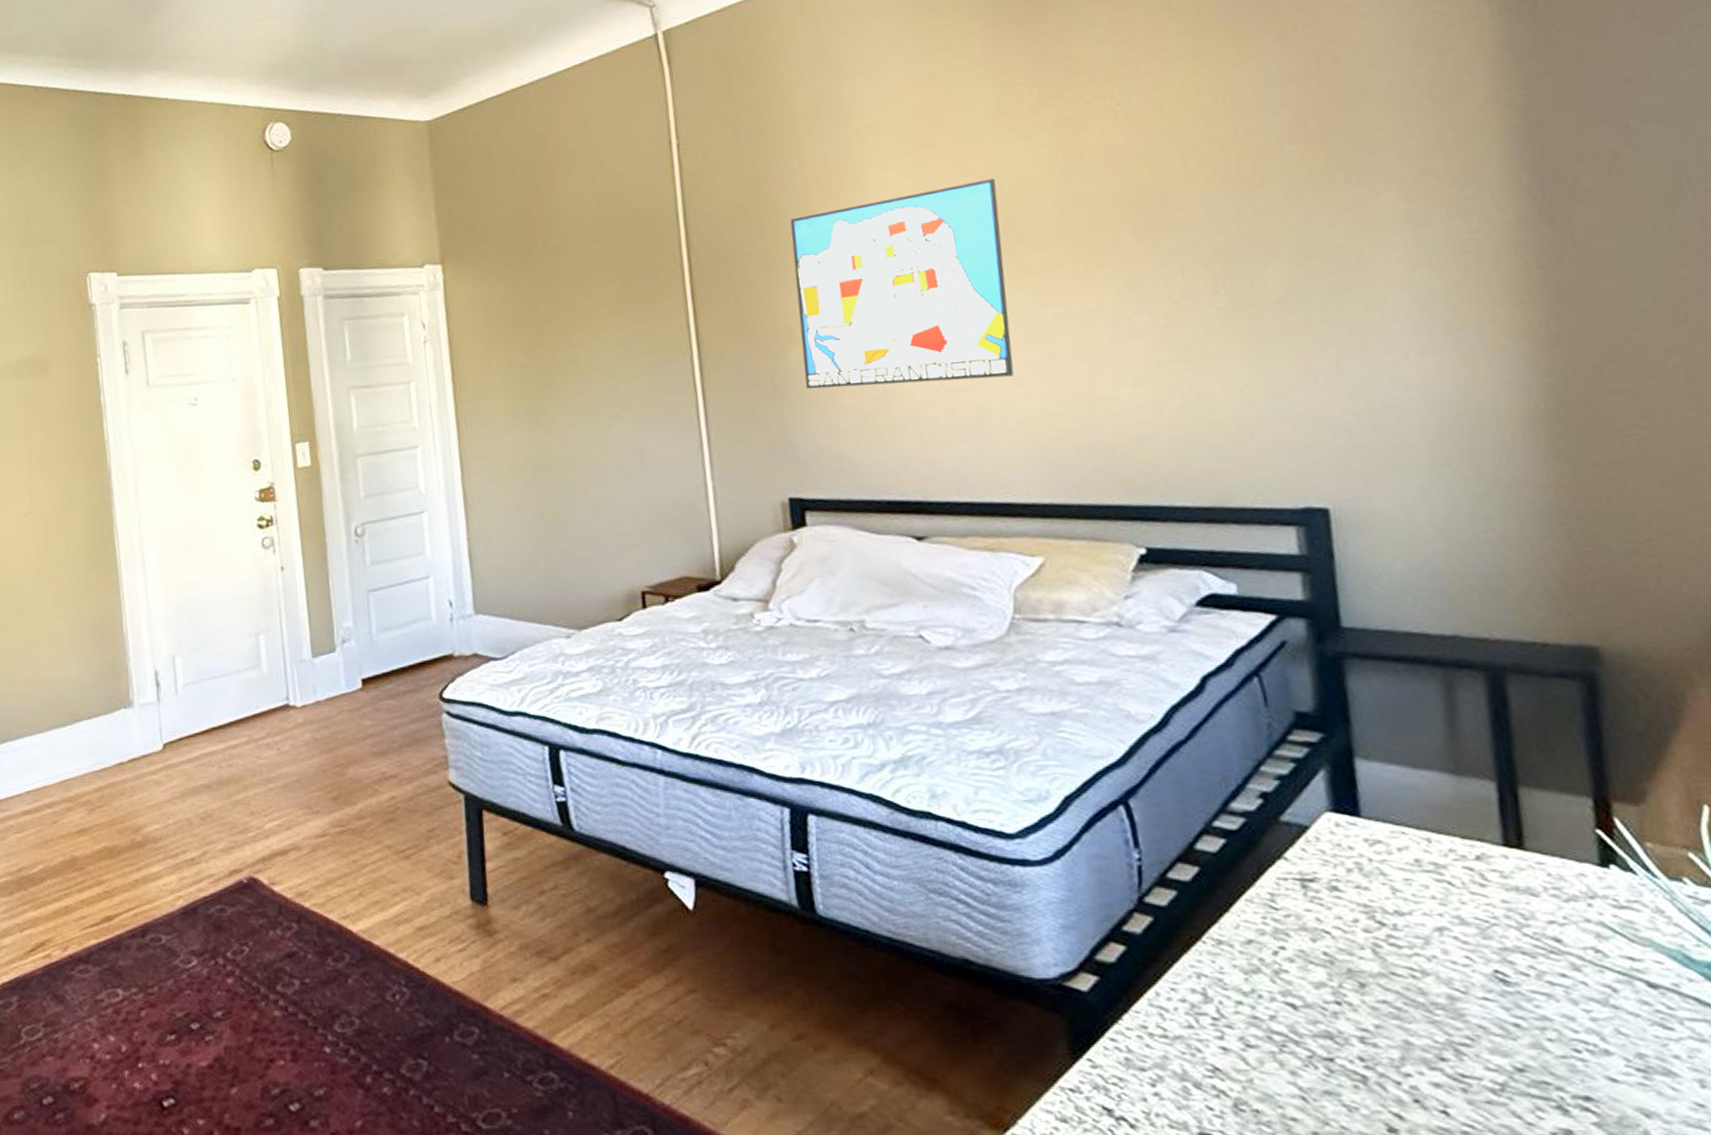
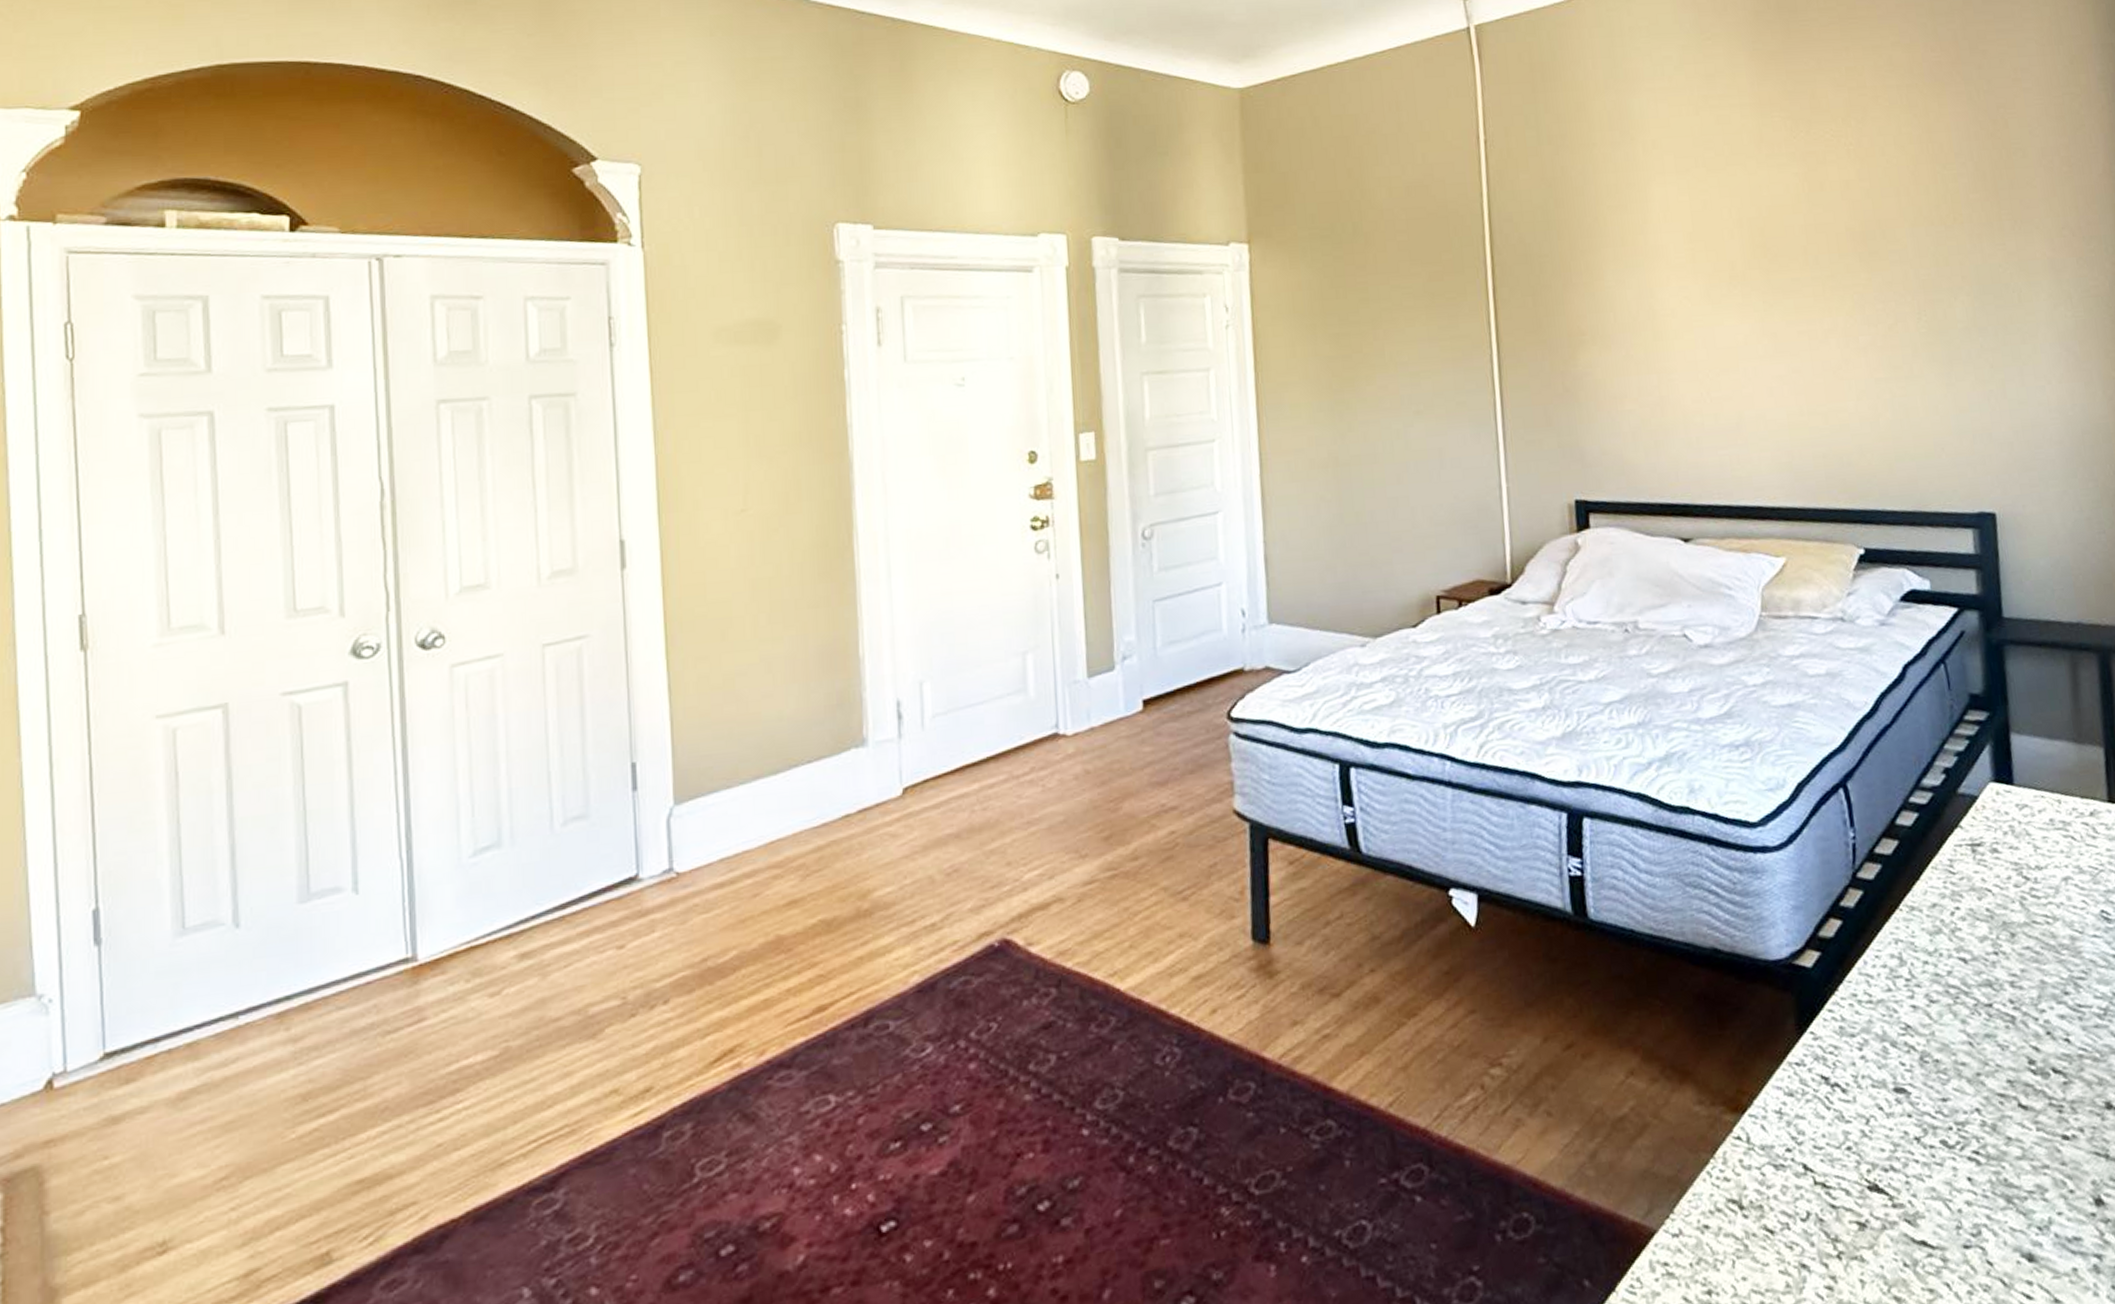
wall art: present [790,178,1014,390] -> none [1584,201,1766,393]

